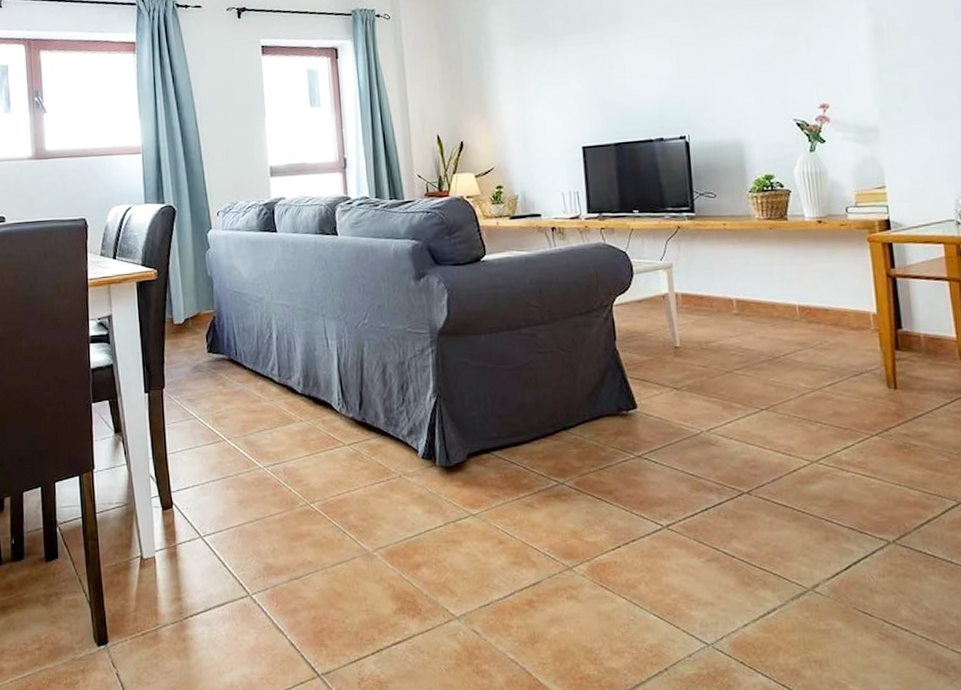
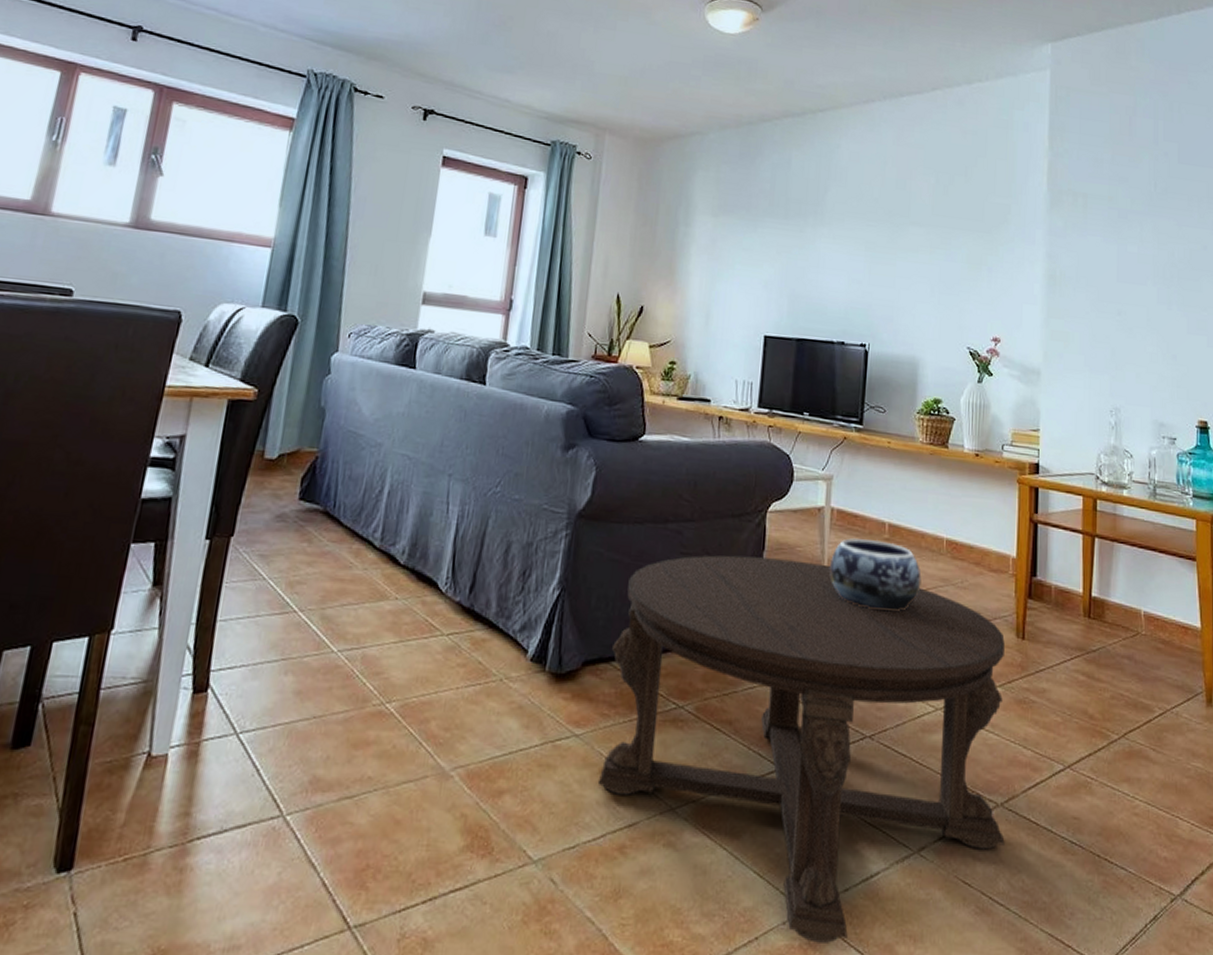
coffee table: none [490,345,902,671] -> present [597,555,1005,943]
decorative bowl: none [682,316,779,380] -> present [830,538,922,612]

